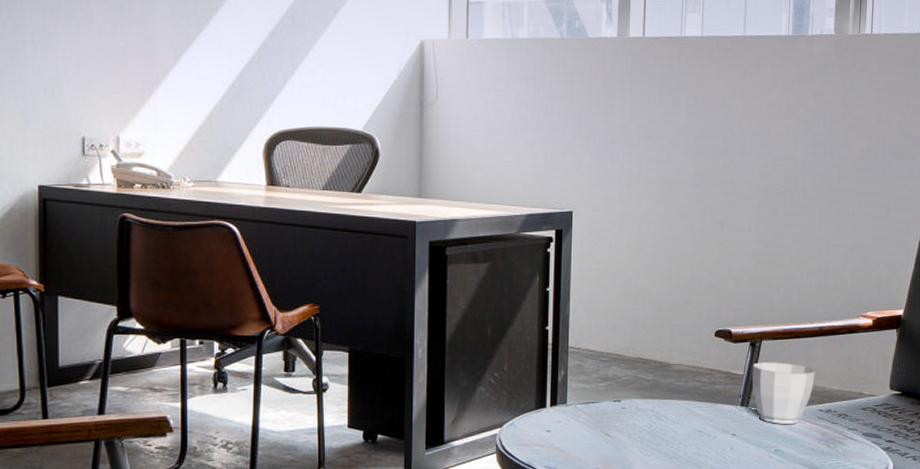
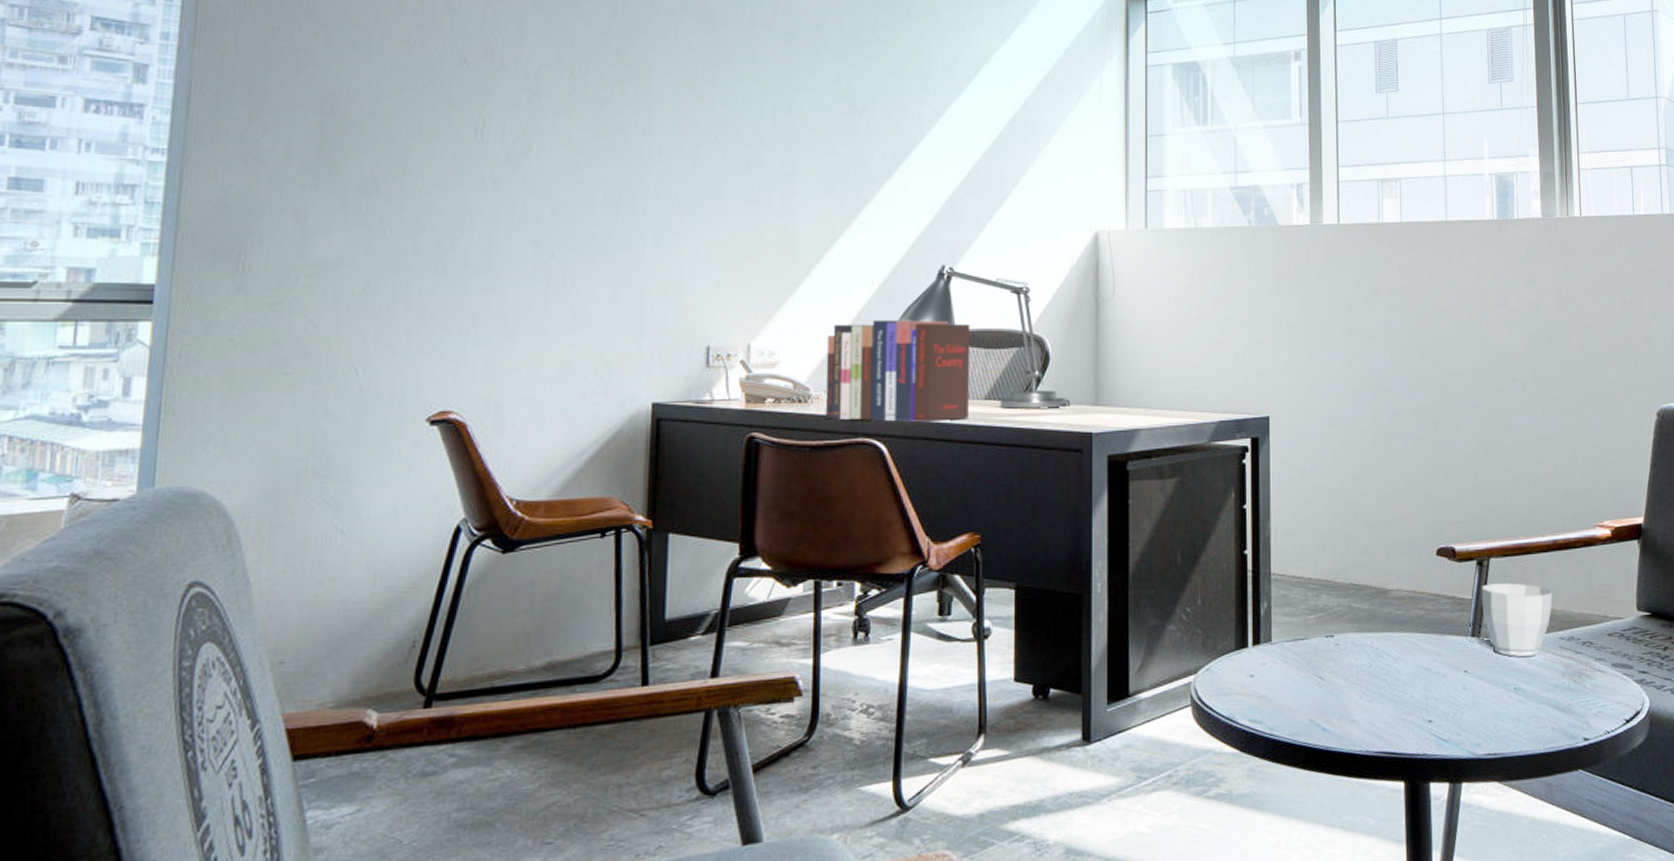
books: none [185,117,310,209] -> present [825,319,971,423]
desk lamp: none [246,68,397,199] -> present [898,265,1071,409]

